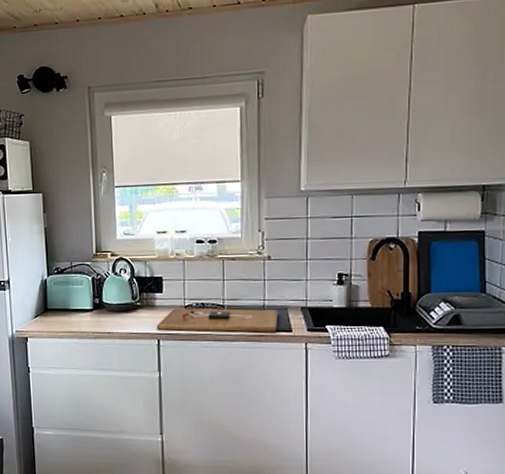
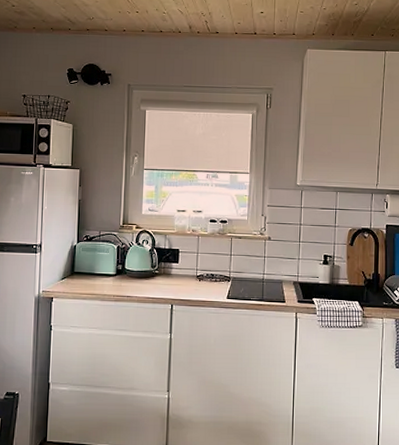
cutting board: present [156,308,278,333] -> none [170,278,275,302]

